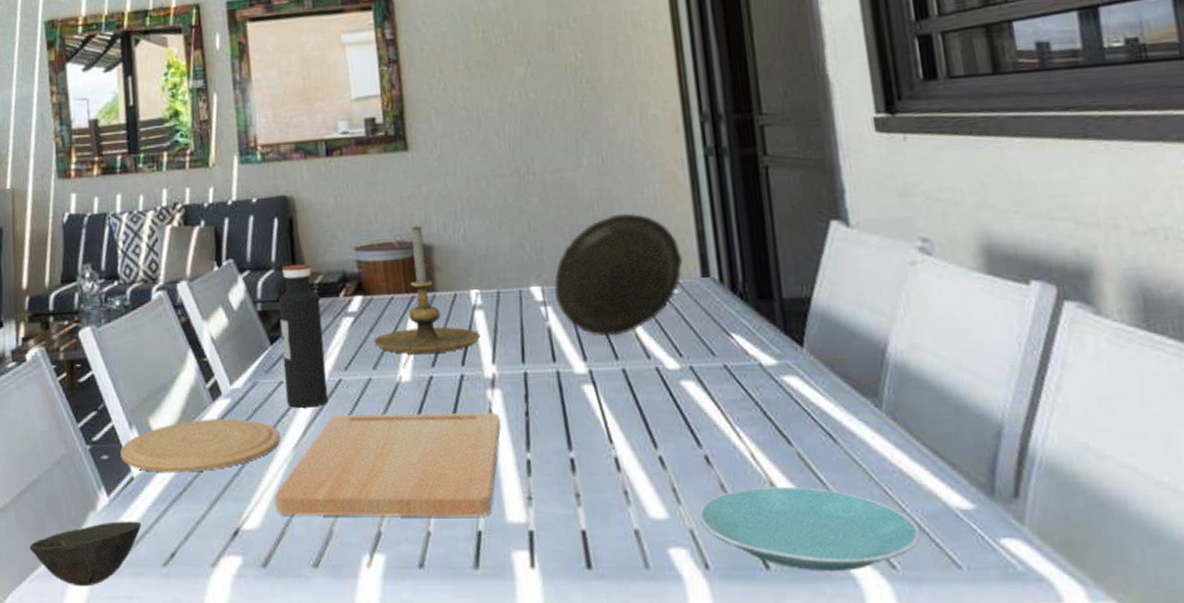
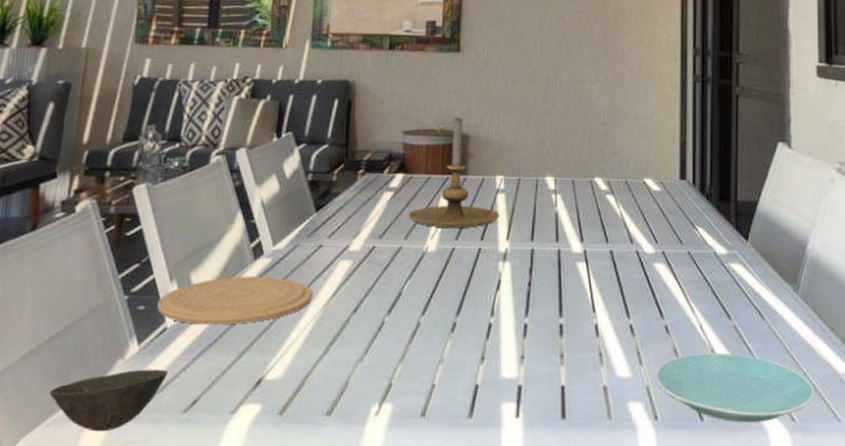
cutting board: present [275,412,501,517] -> none [299,278,506,372]
water bottle: present [278,263,329,408] -> none [323,141,366,270]
plate: present [554,213,683,337] -> none [565,122,668,223]

